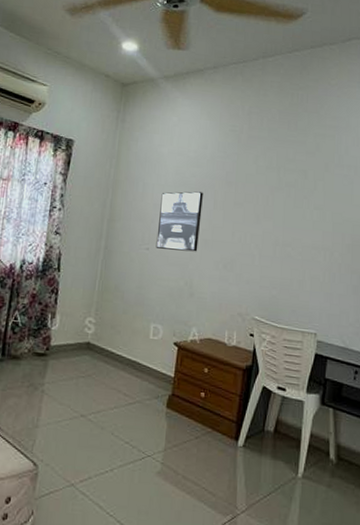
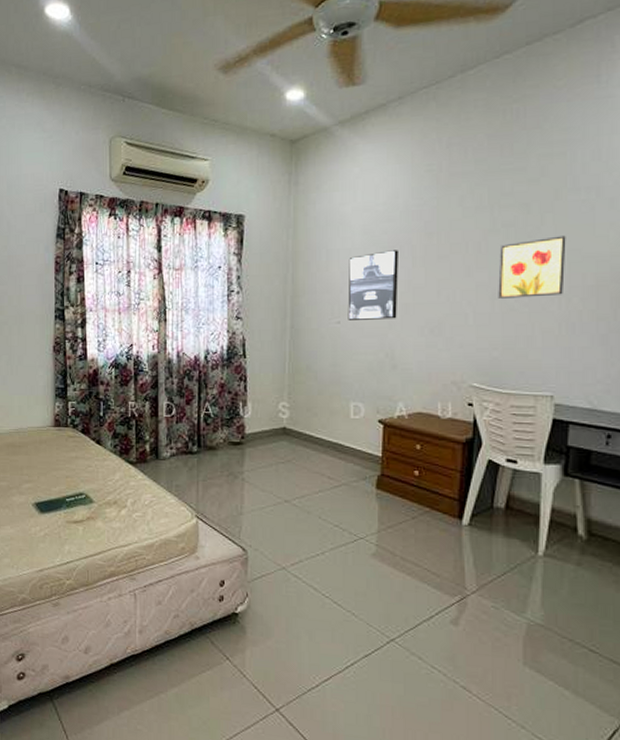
wall art: none [279,200,332,249] -> present [498,235,566,299]

